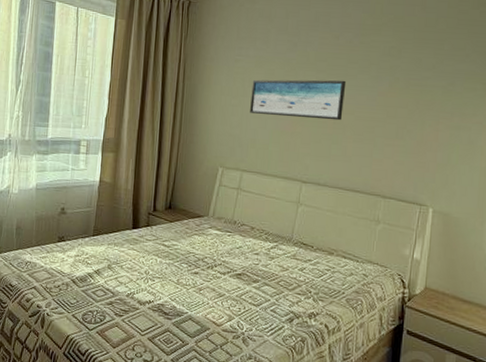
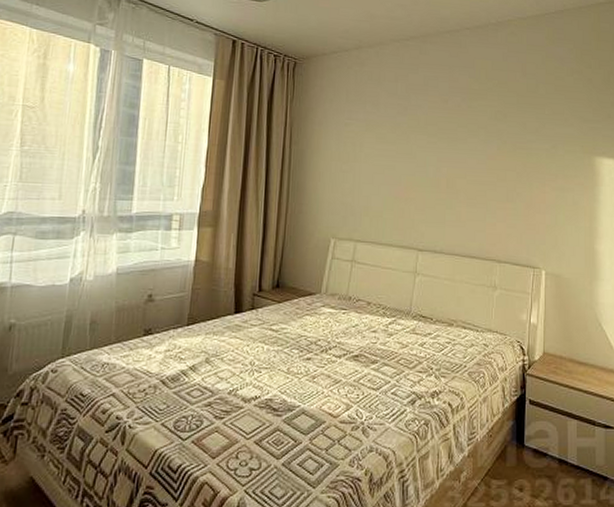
wall art: present [250,79,347,121] -> none [362,144,457,185]

